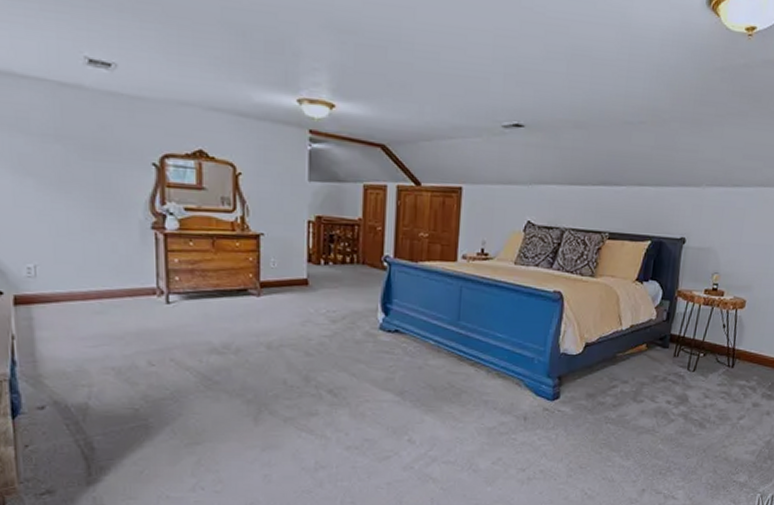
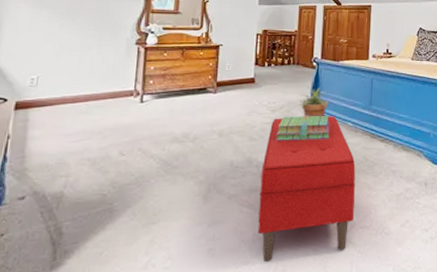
bench: none [320,330,438,492] -> present [257,116,356,262]
stack of books: none [338,329,406,359] -> present [276,116,330,141]
potted plant: none [366,293,409,332] -> present [299,86,332,117]

